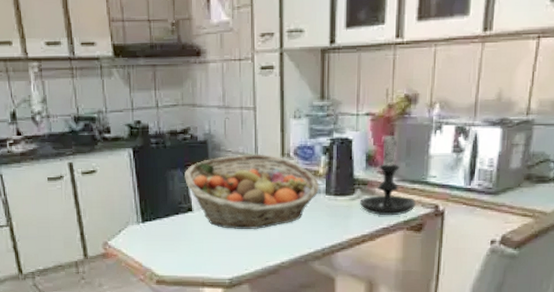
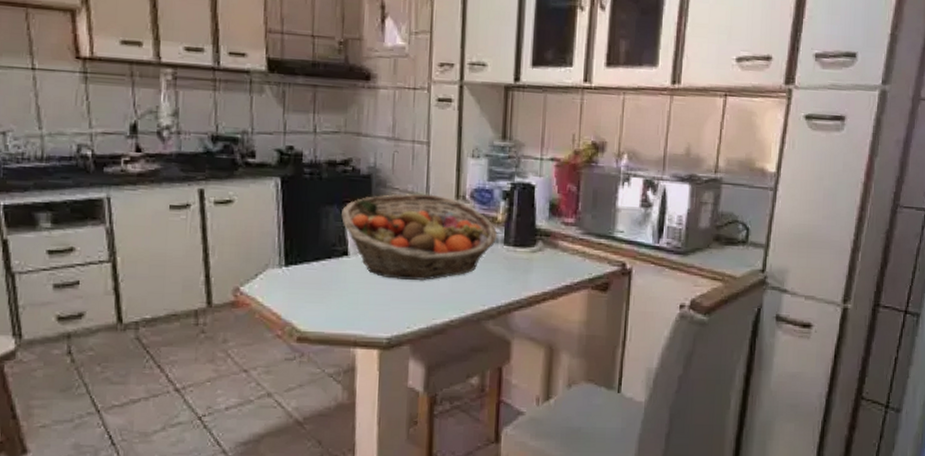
candle holder: present [359,130,416,216] -> none [540,178,602,273]

